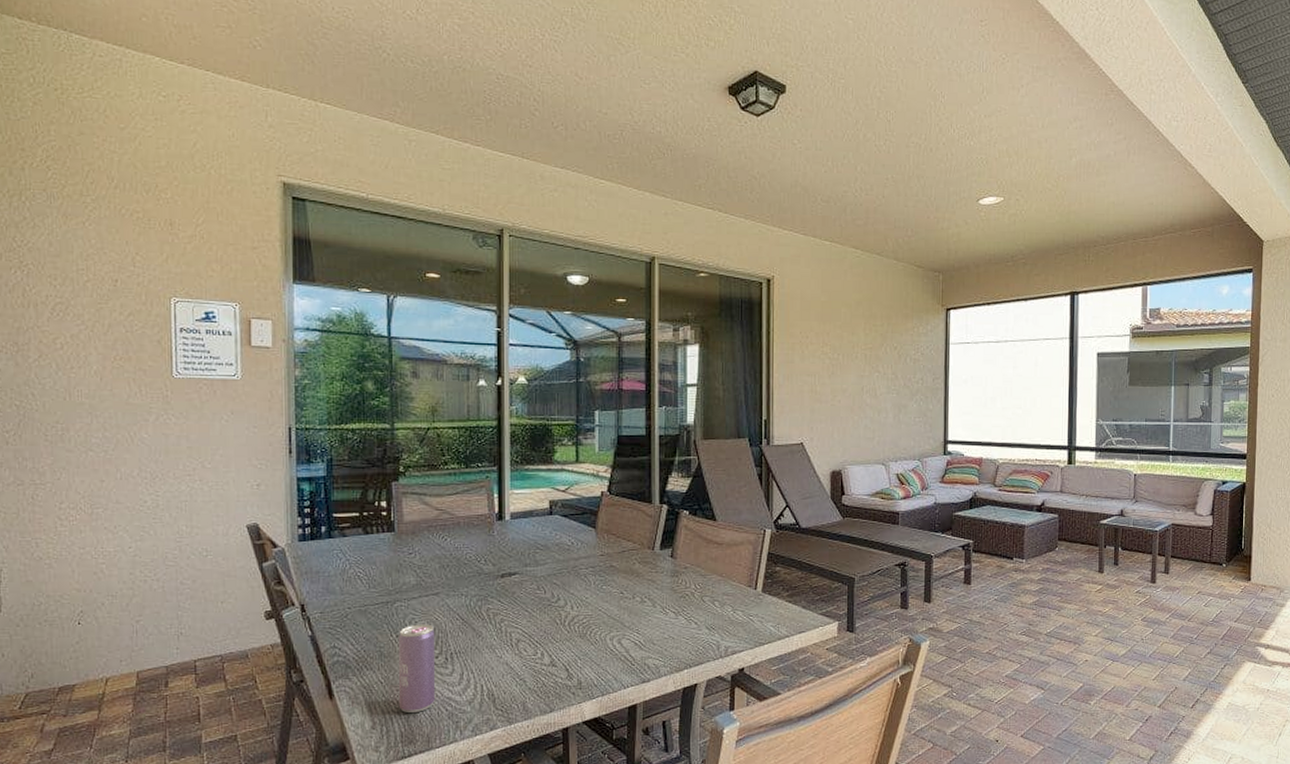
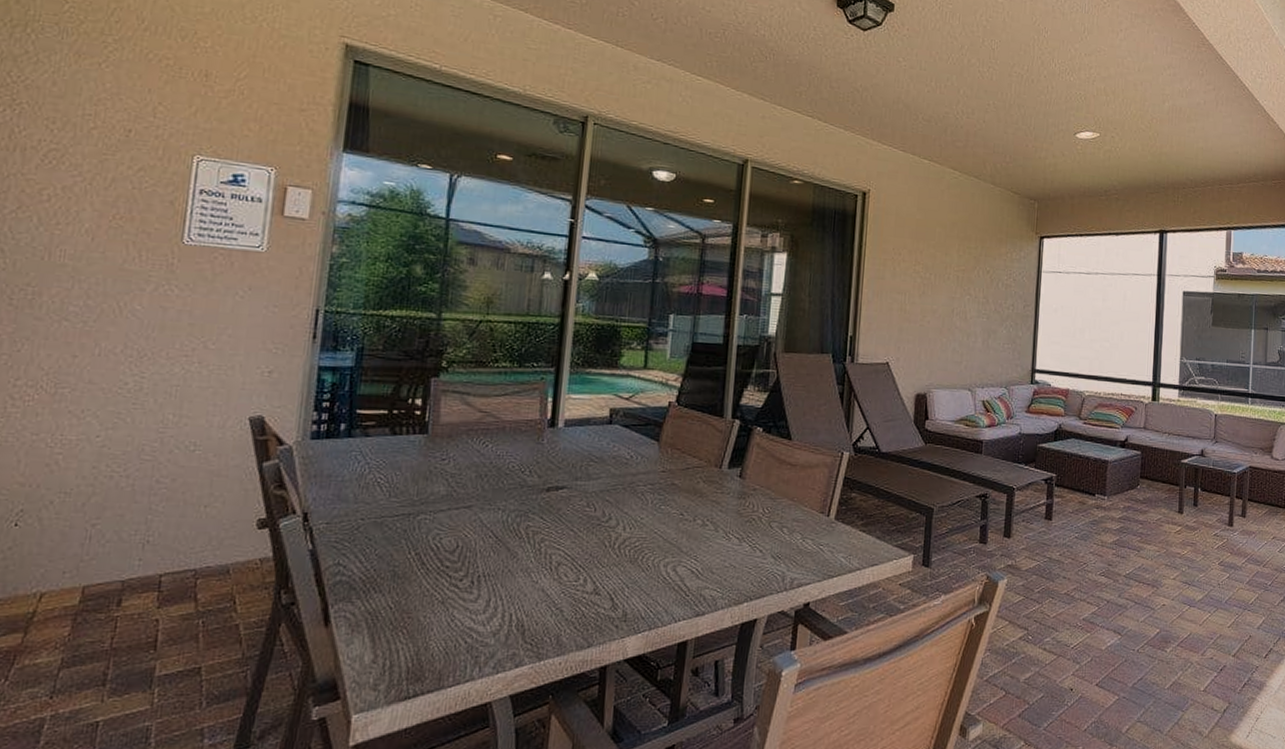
beverage can: present [398,624,436,714] -> none [408,541,463,646]

